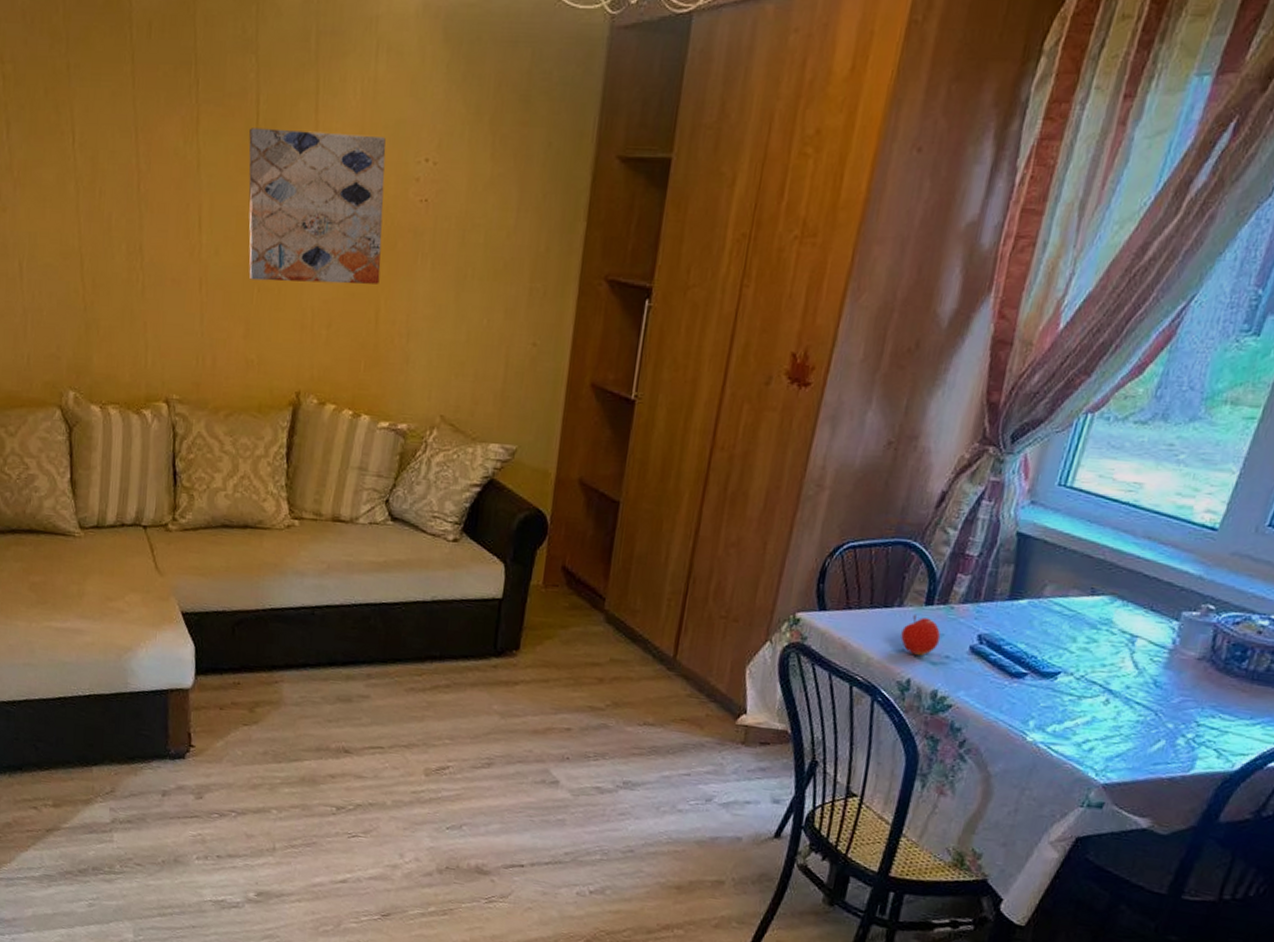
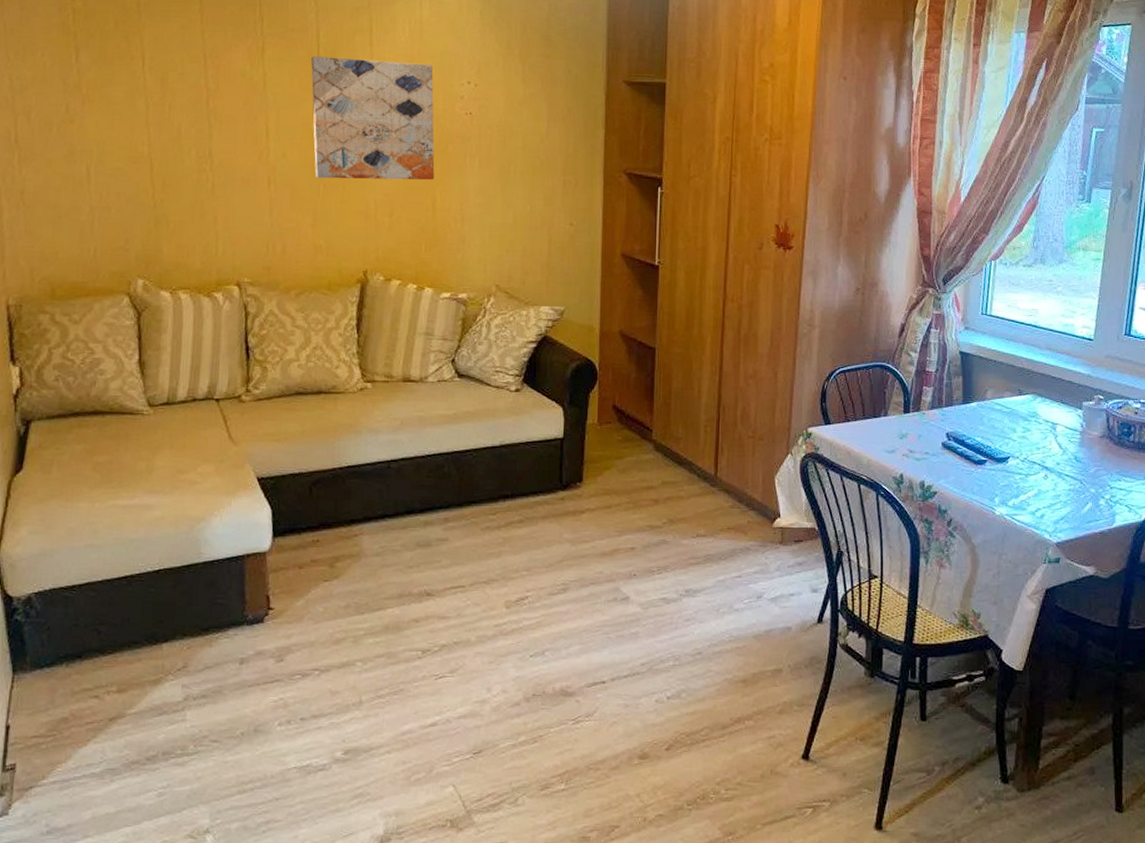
fruit: present [901,614,941,656] -> none [890,421,919,455]

